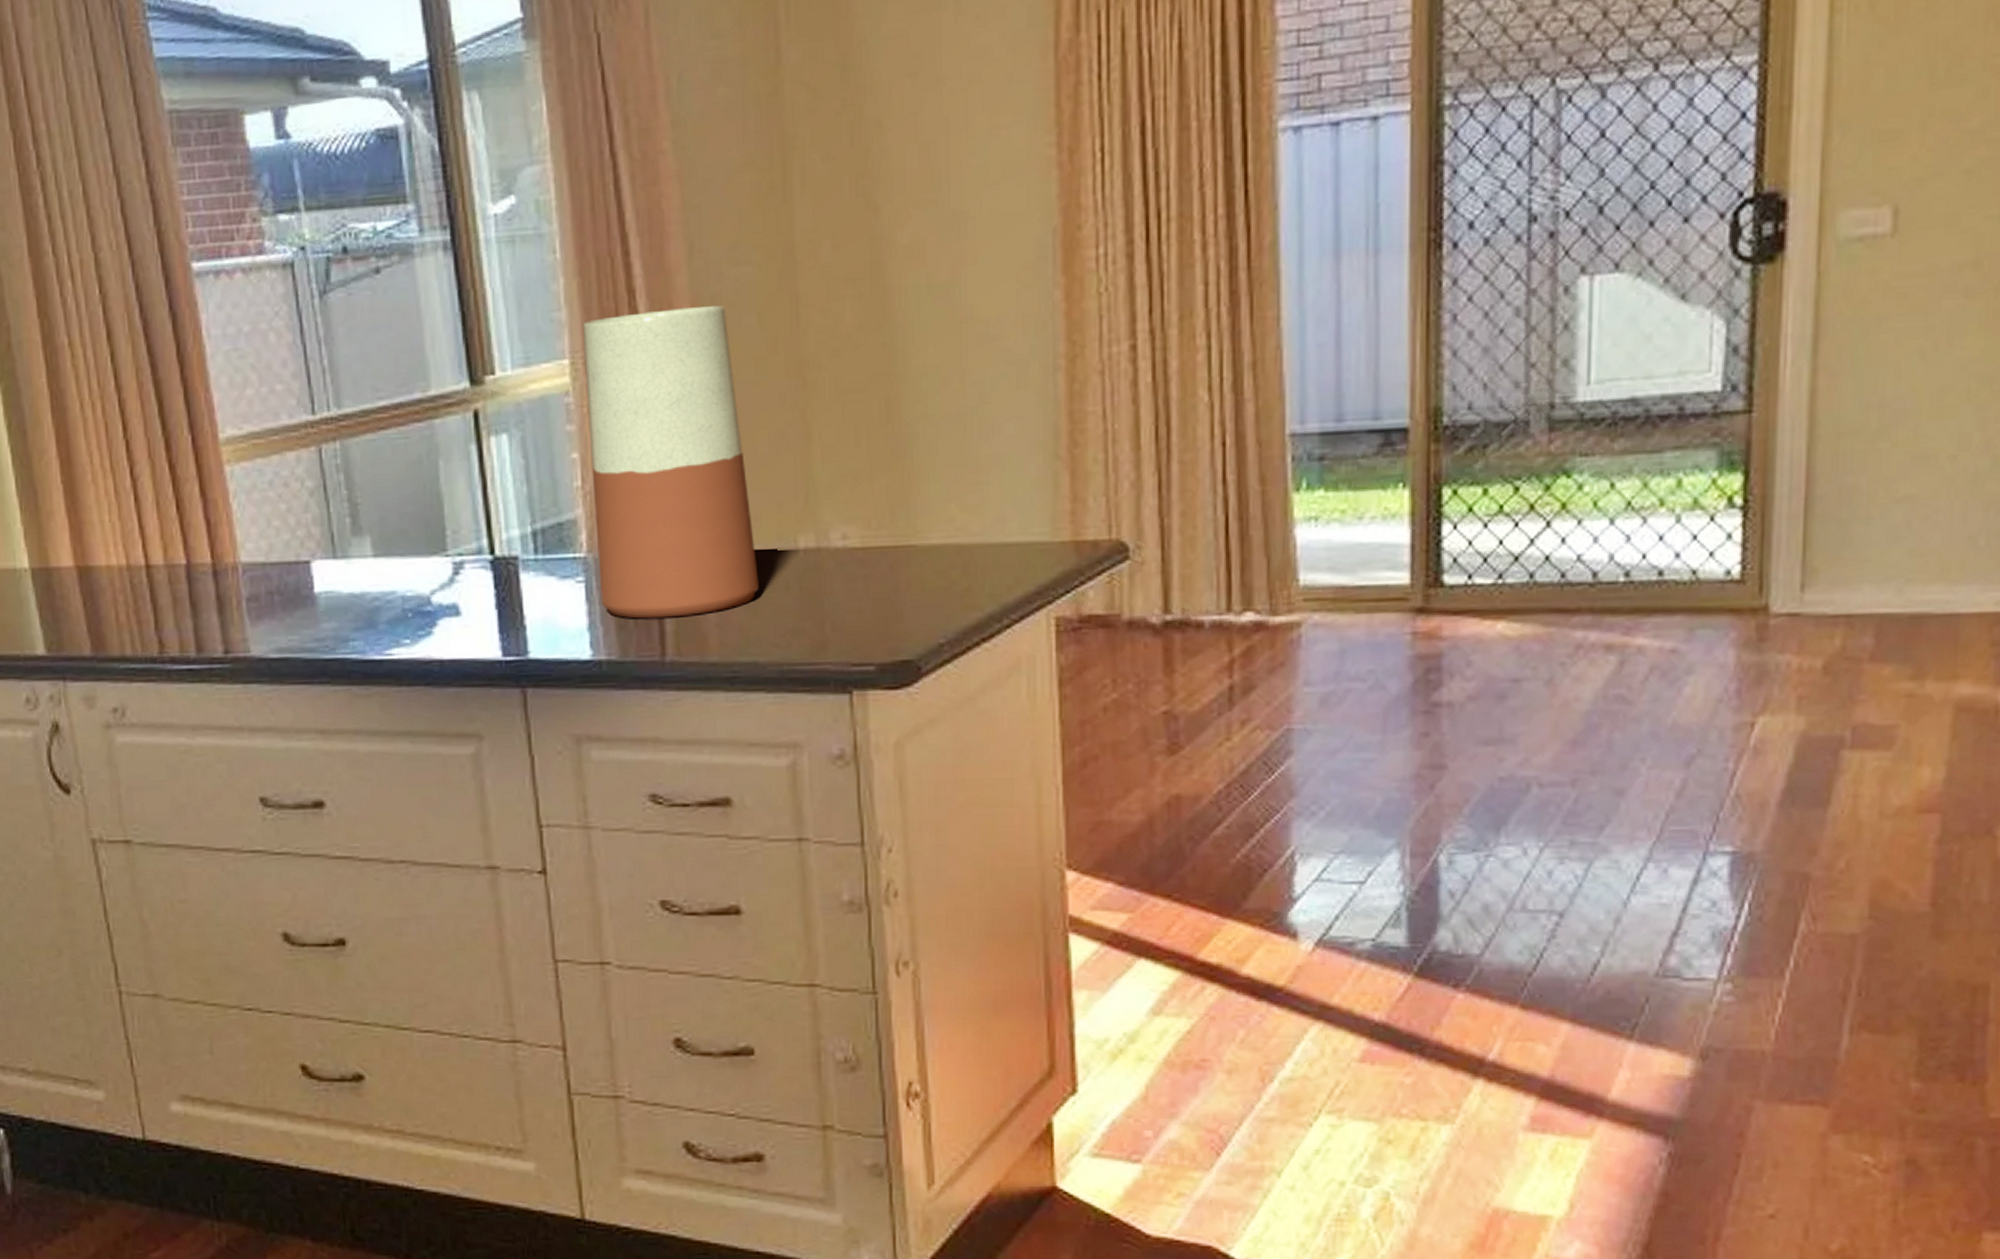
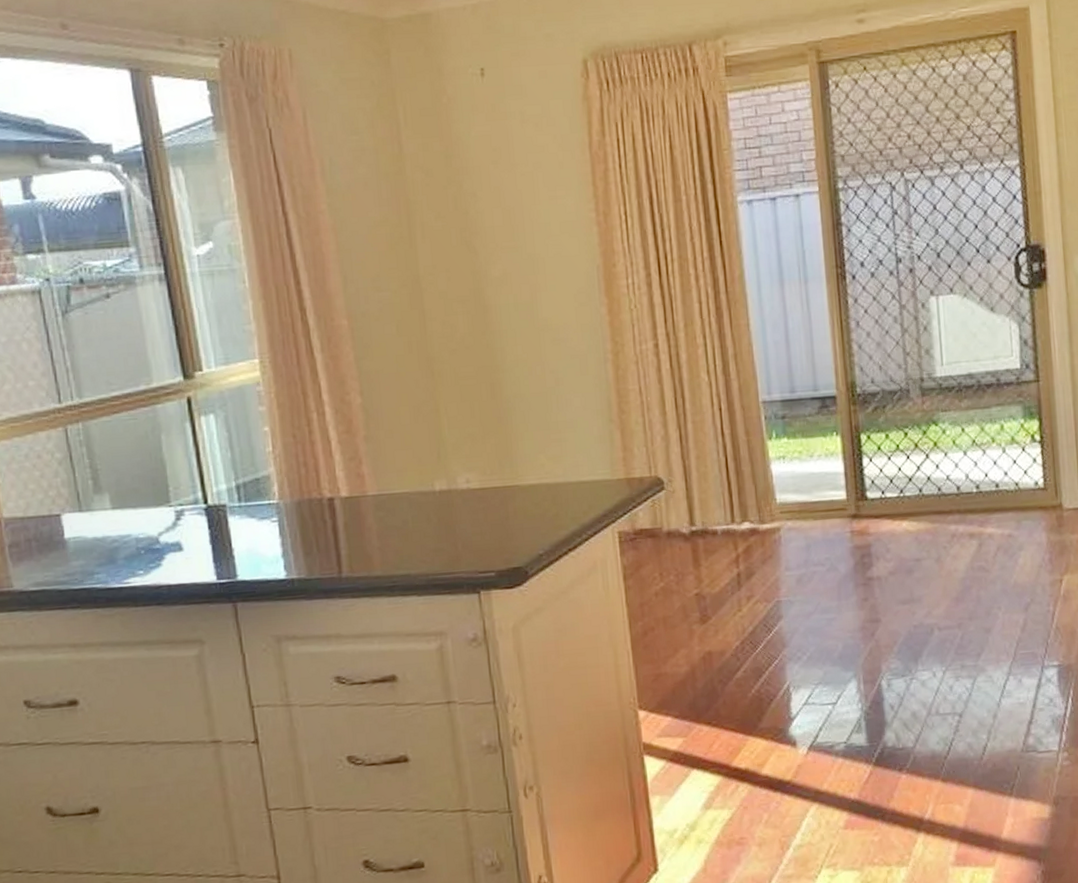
vase: present [582,305,759,619] -> none [267,319,408,547]

